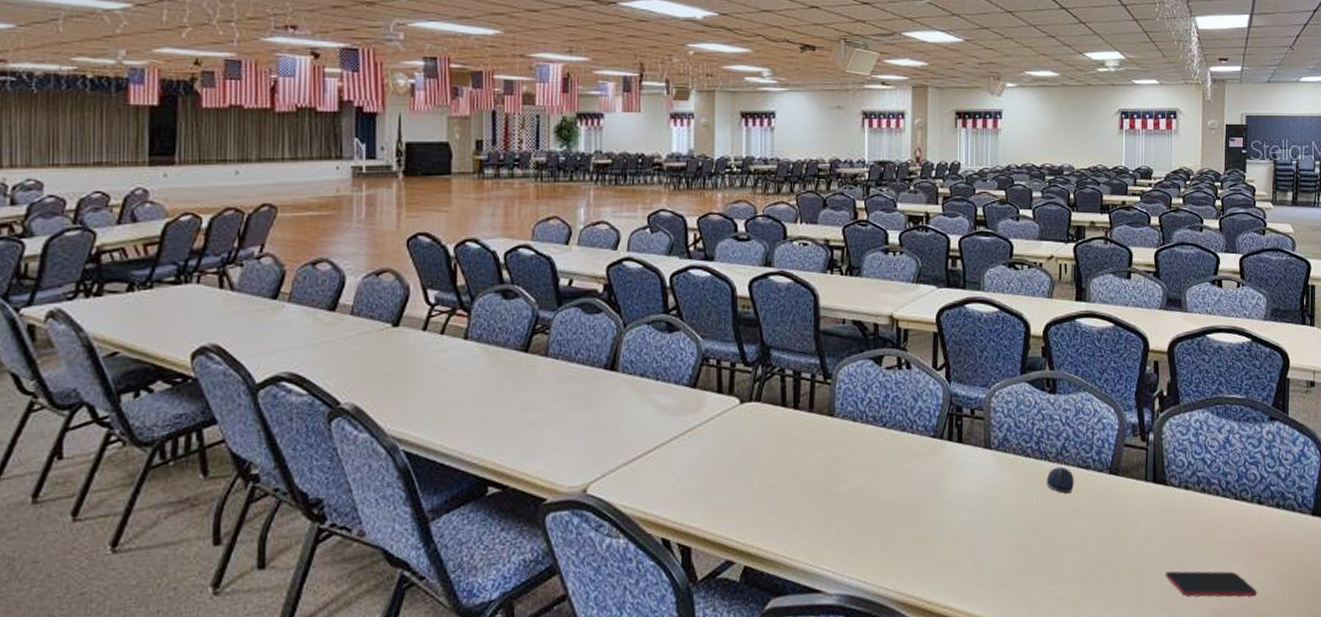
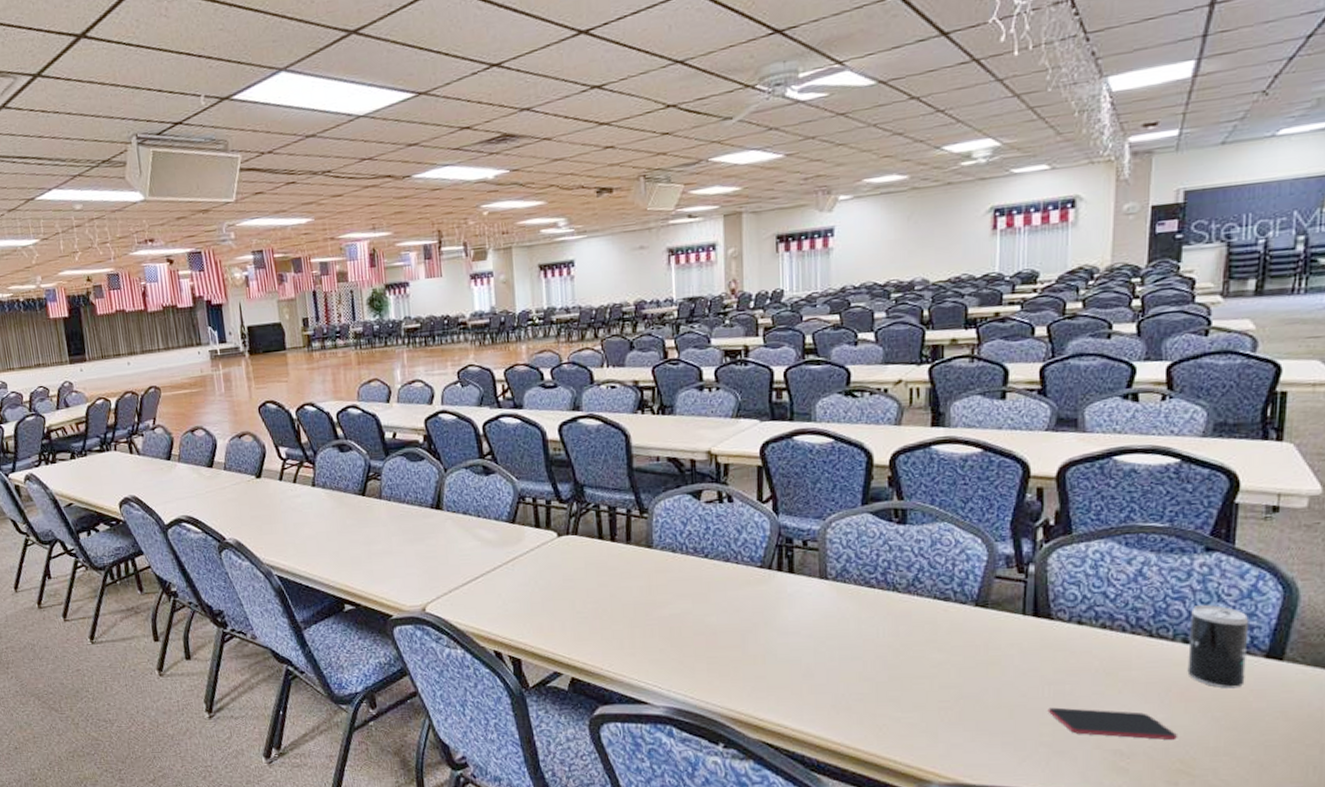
computer mouse: present [1046,466,1074,493] -> none [895,598,929,624]
beverage can: none [1262,468,1300,545] -> present [1187,604,1249,689]

